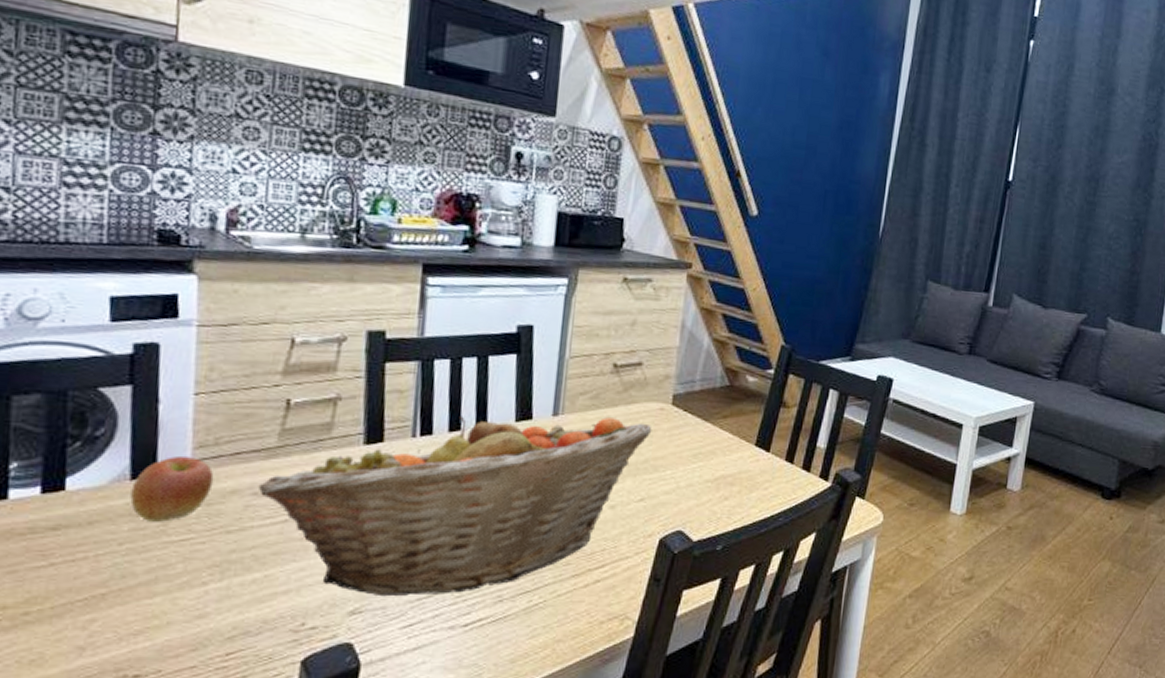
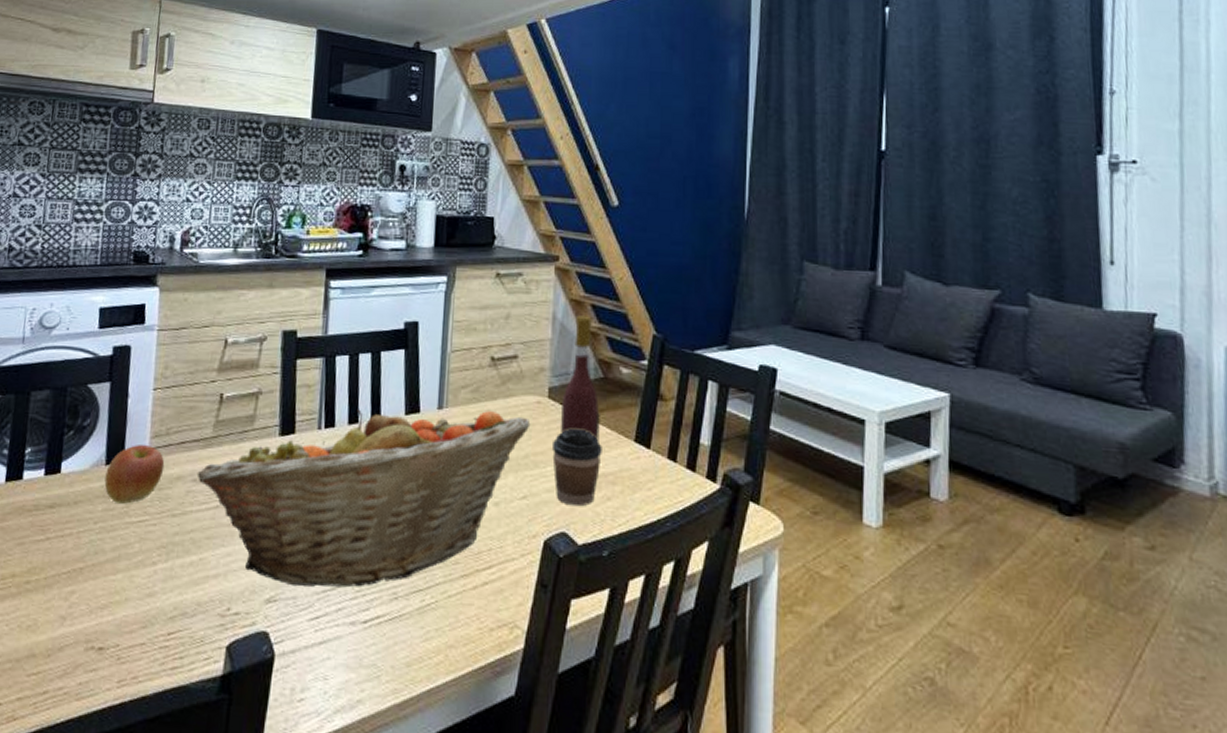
coffee cup: none [672,433,723,507] -> present [551,428,602,507]
wine bottle: none [681,324,724,445] -> present [559,315,600,441]

